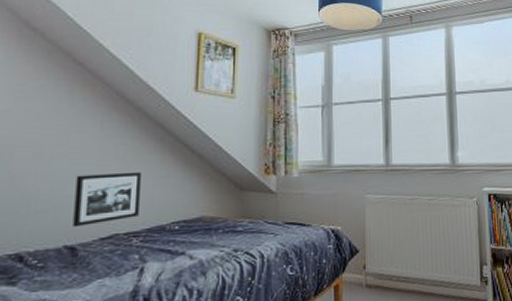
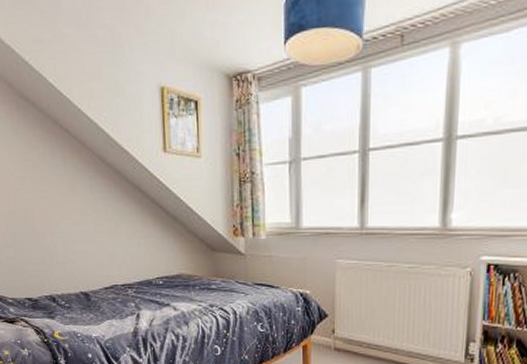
picture frame: present [73,171,141,228] -> none [80,231,130,278]

